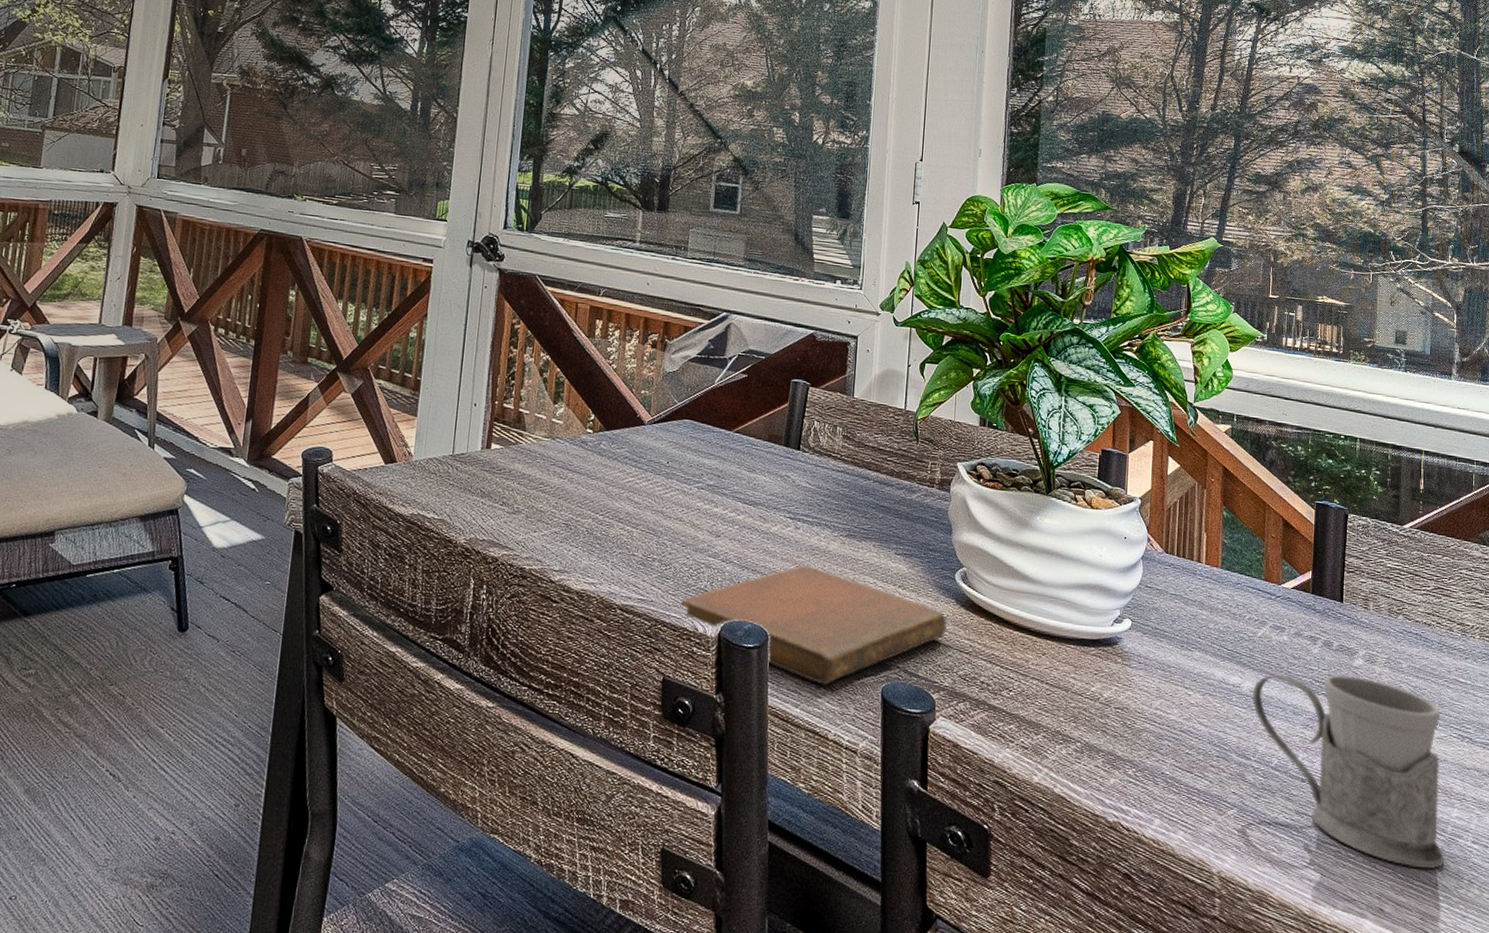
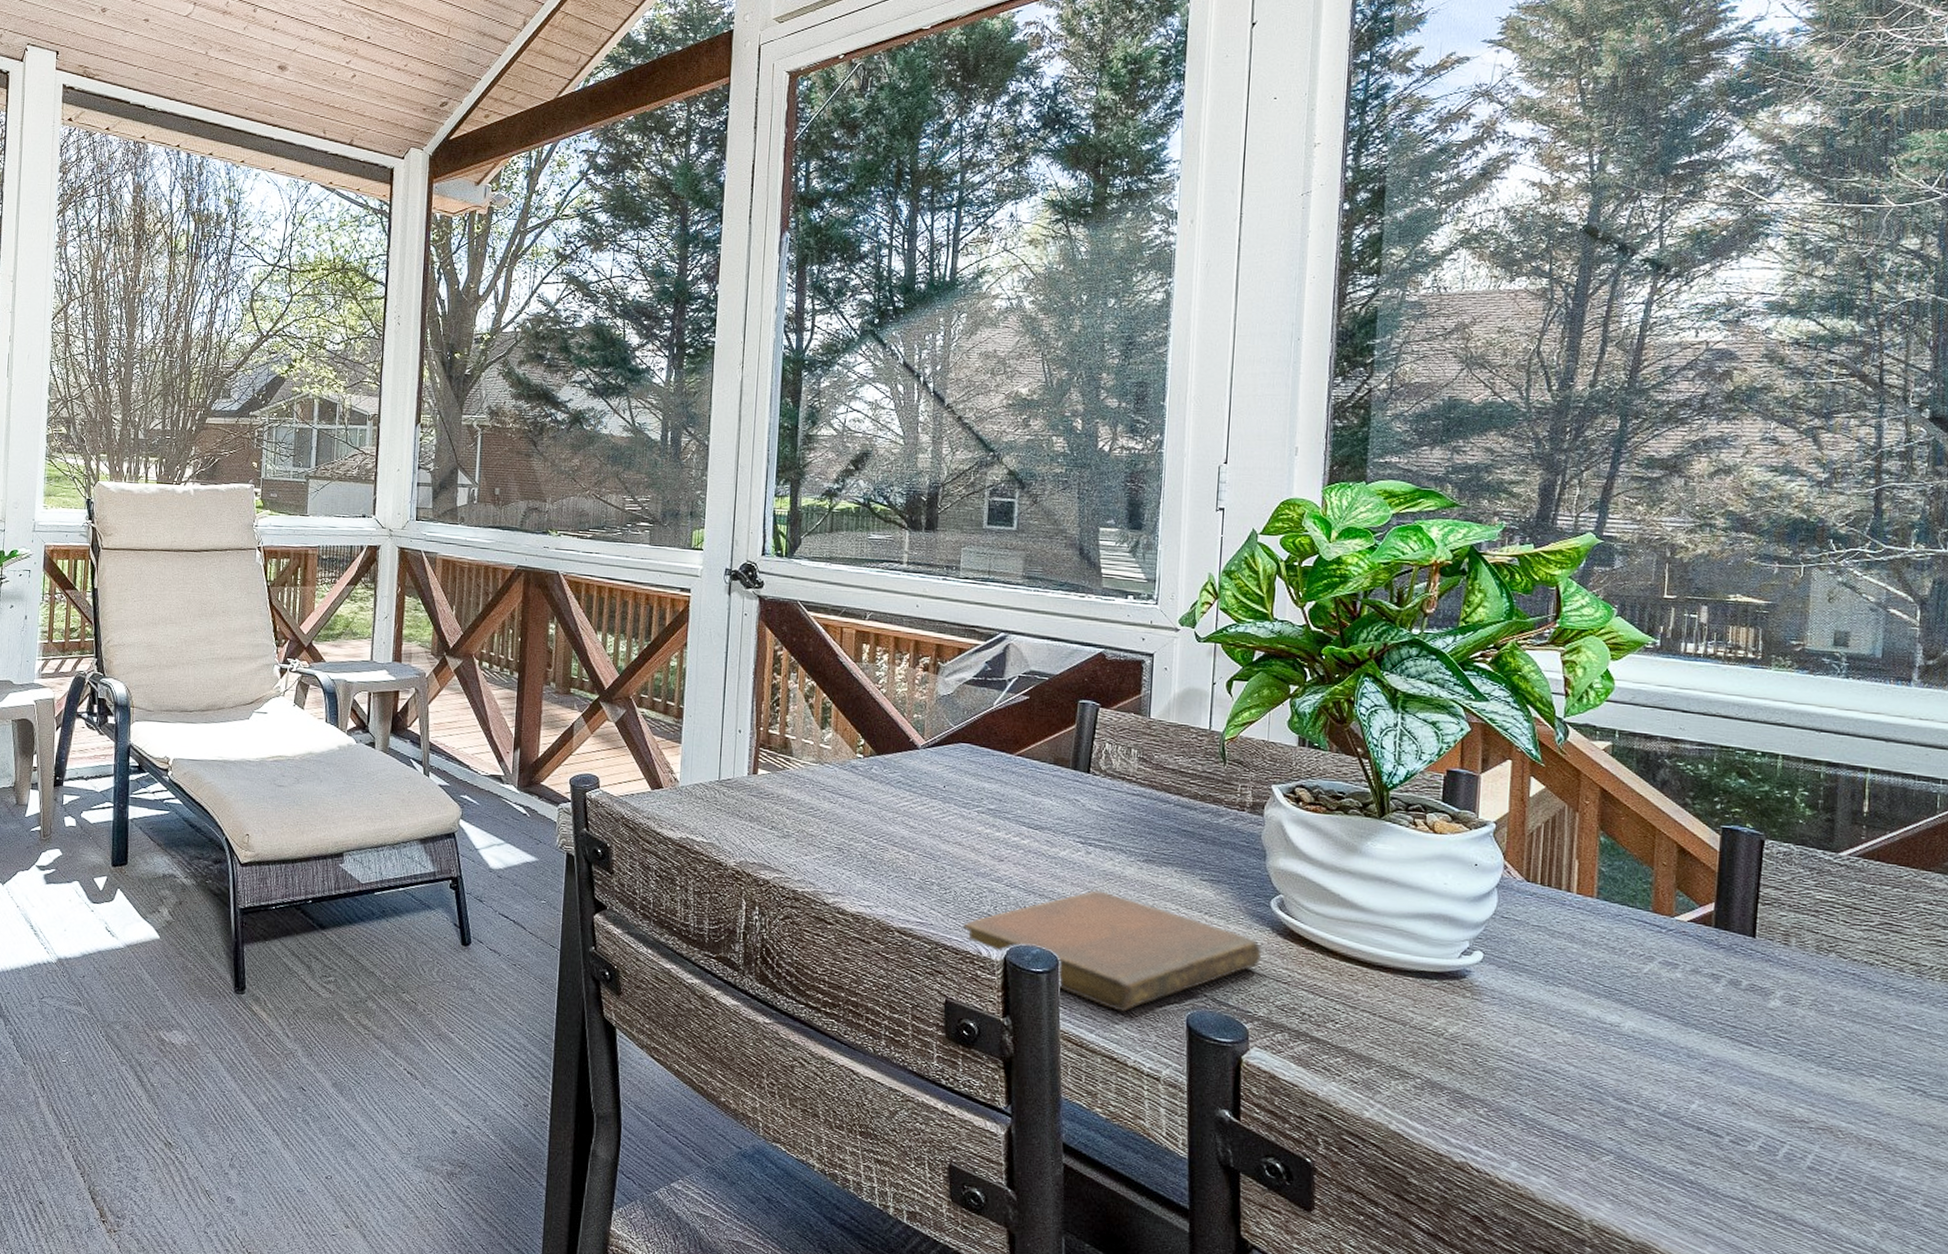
mug: present [1251,674,1444,869] -> none [1634,1013,1884,1231]

